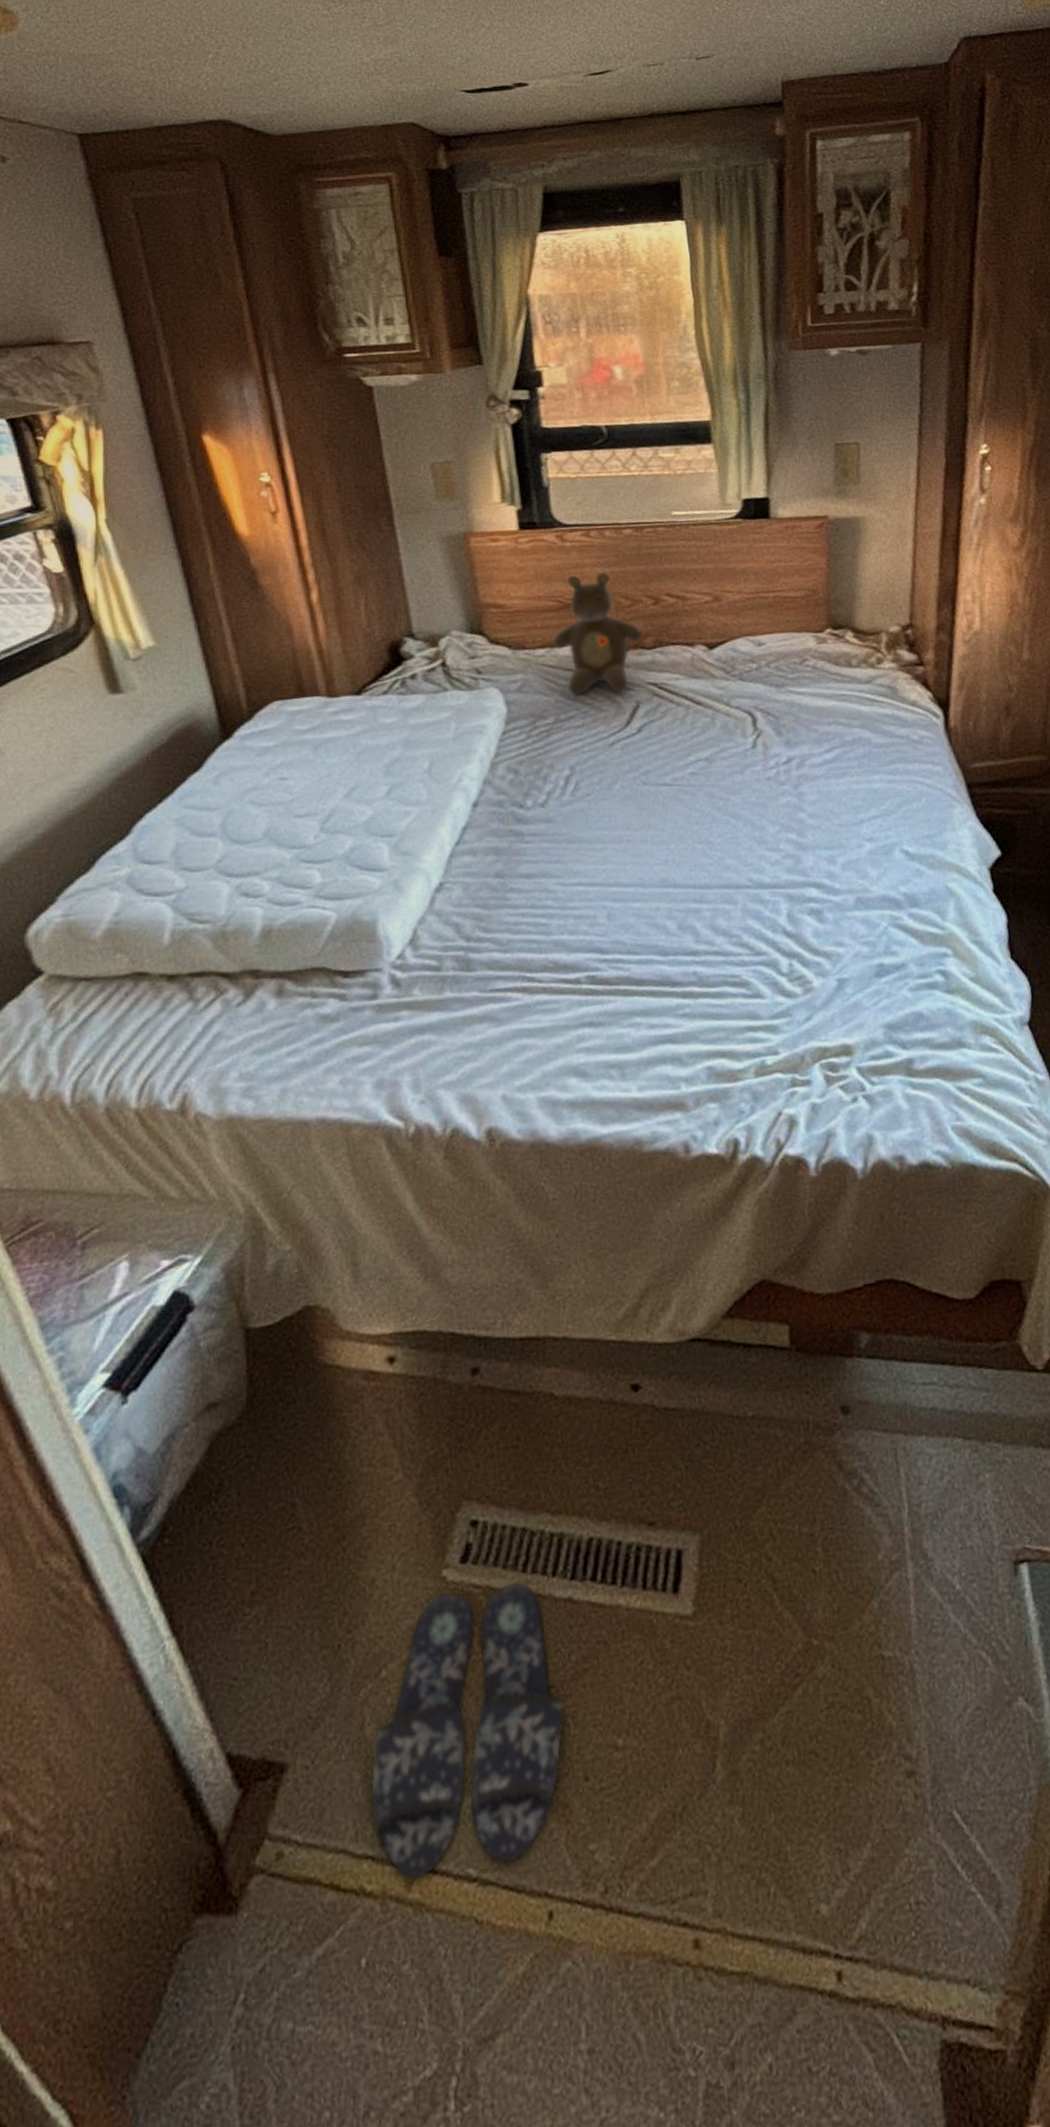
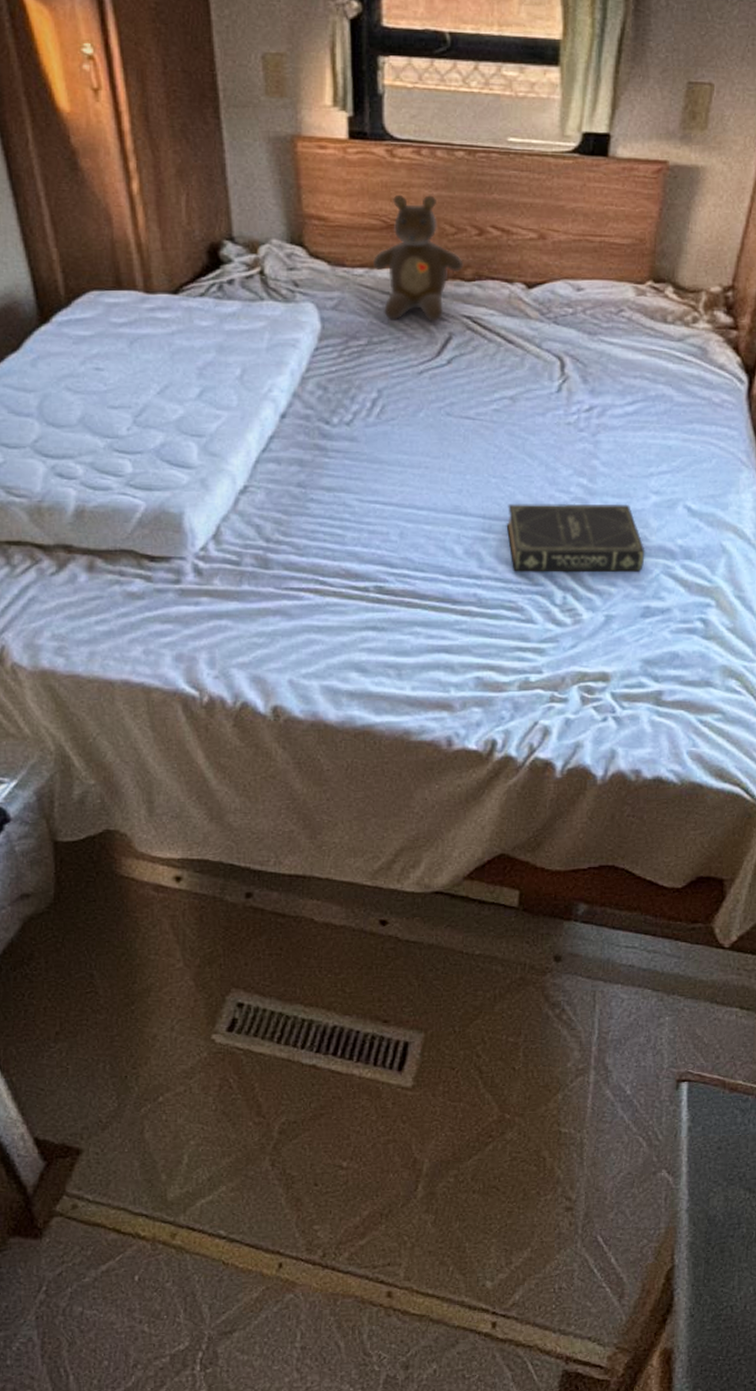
slippers: present [372,1581,564,1880] -> none [147,1049,303,1232]
book: none [717,856,870,942] -> present [506,503,645,573]

